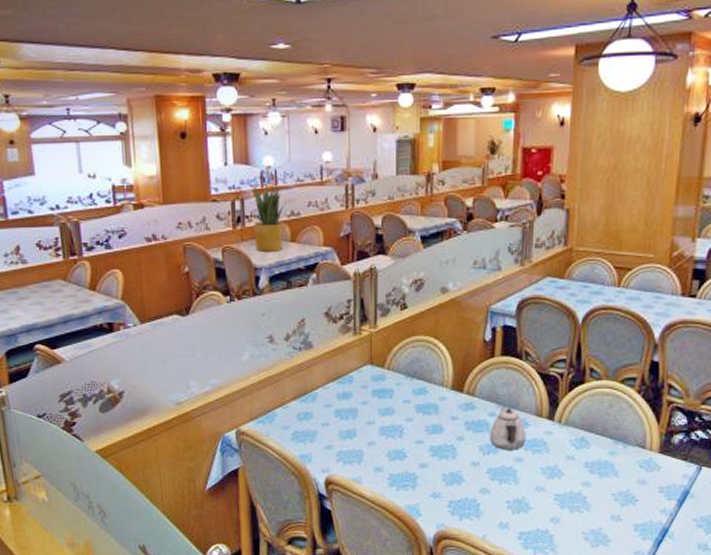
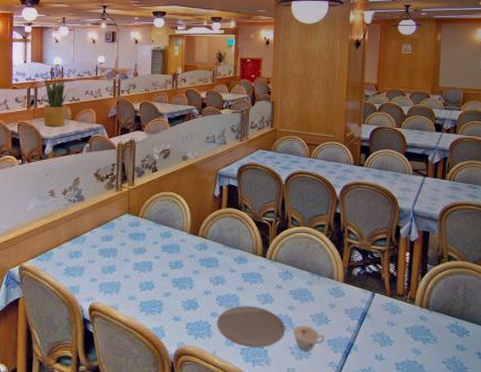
plate: none [488,480,578,532] -> present [217,306,285,347]
teapot: present [489,407,526,450] -> none [218,247,246,281]
teacup: none [588,505,630,538] -> present [293,325,324,351]

